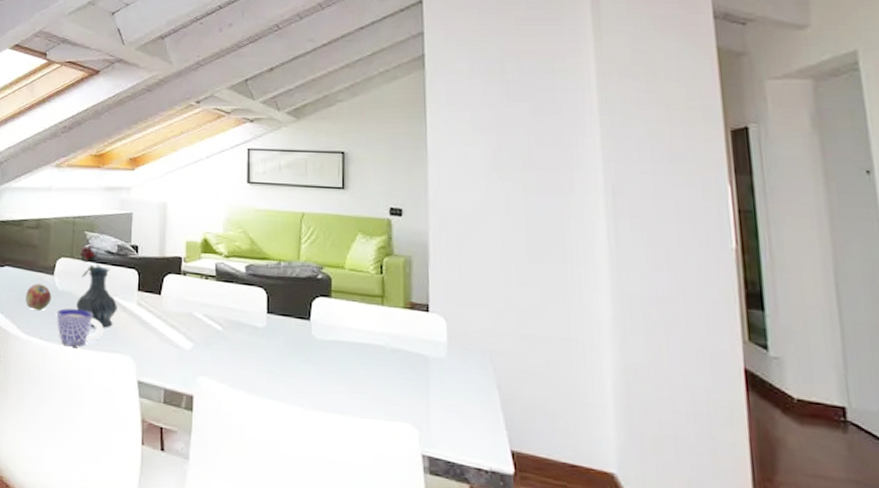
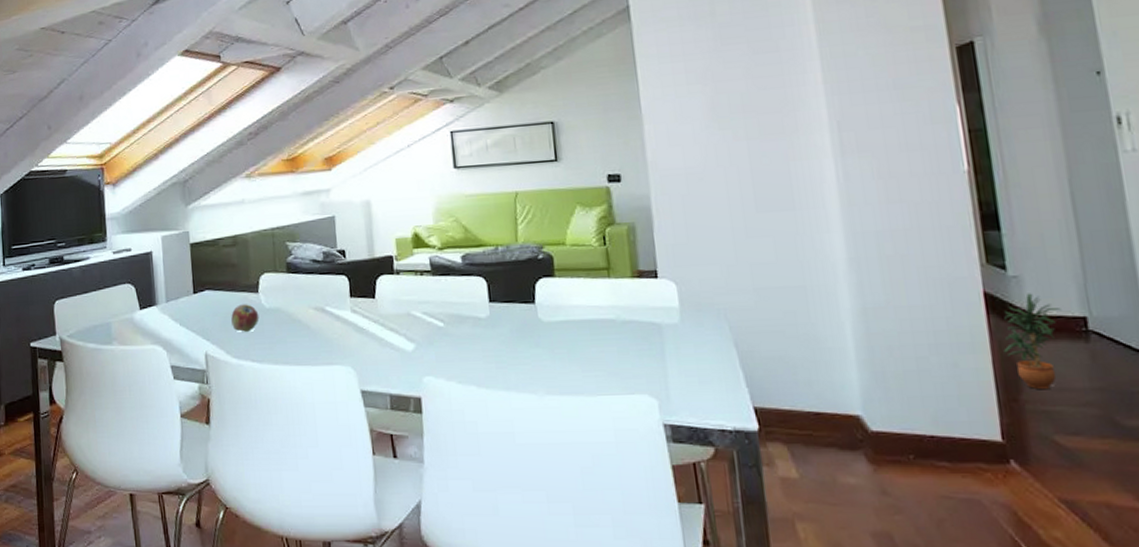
cup: present [56,308,104,346] -> none [266,325,319,364]
vase: present [76,244,117,327] -> none [284,255,331,342]
potted plant: none [761,375,821,475] -> present [1004,293,1062,390]

